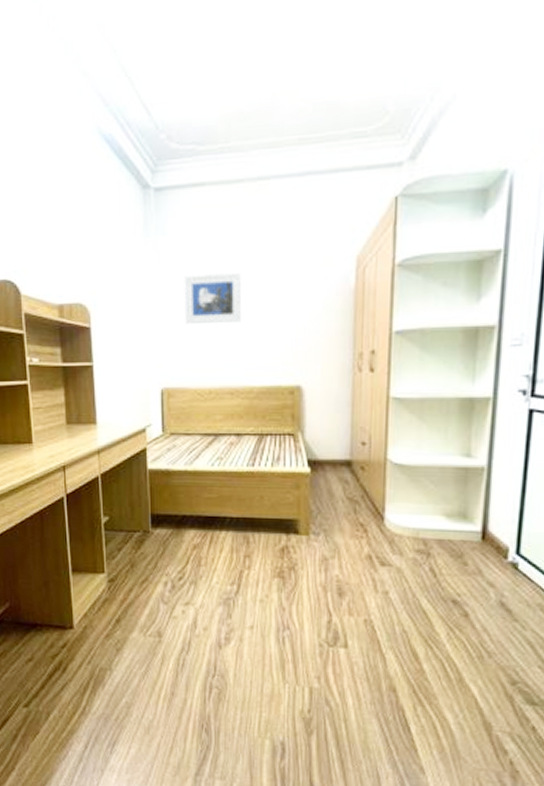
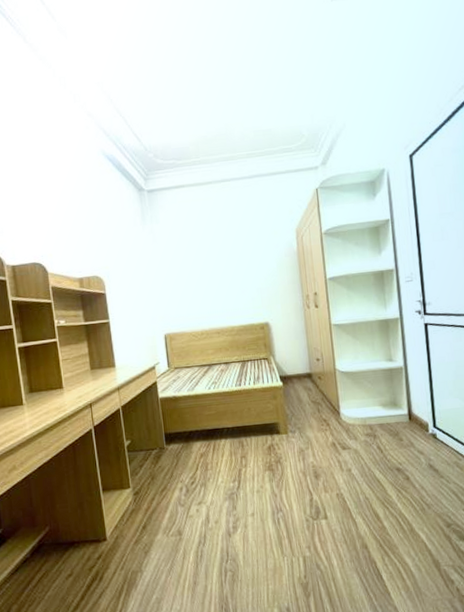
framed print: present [184,273,242,323] -> none [175,246,220,285]

